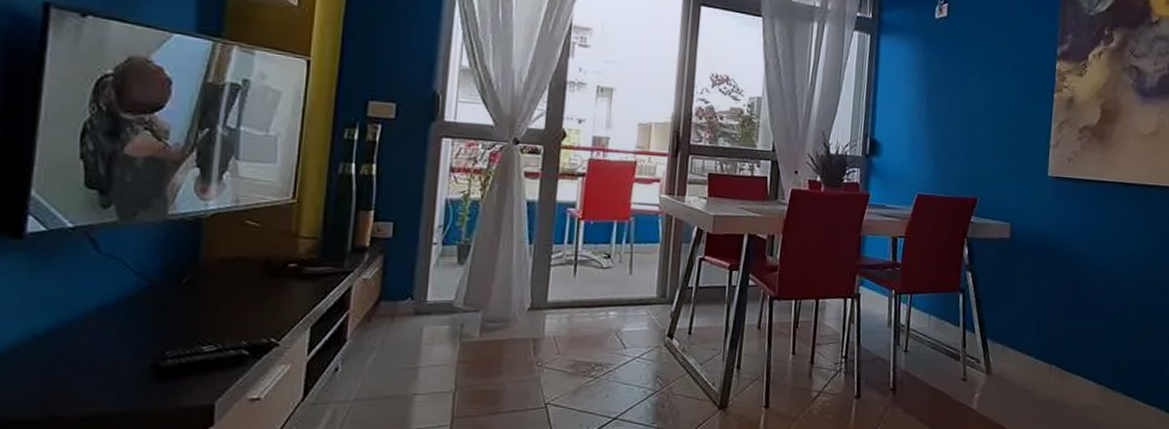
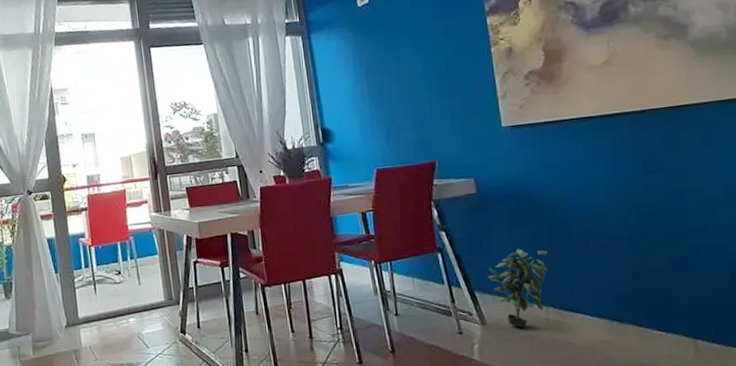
potted plant: none [1002,302,1063,383] -> present [487,249,548,328]

